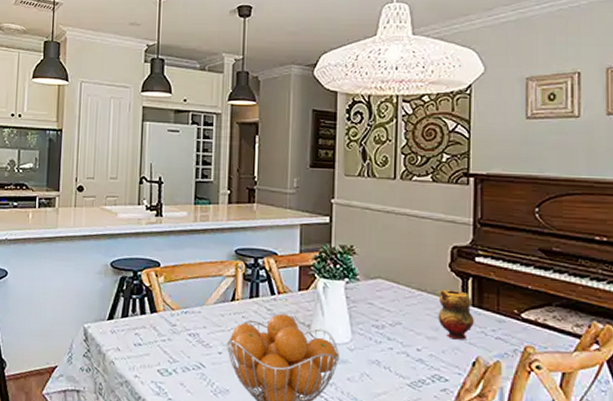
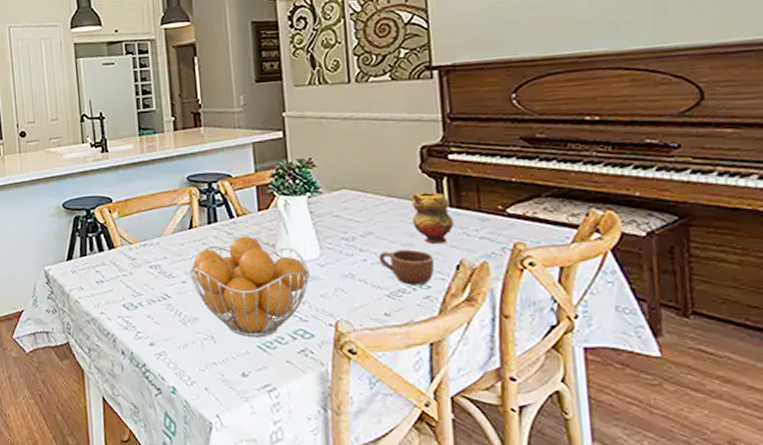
mug: none [405,341,454,378] -> present [379,249,435,285]

